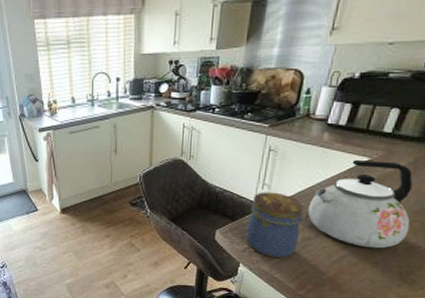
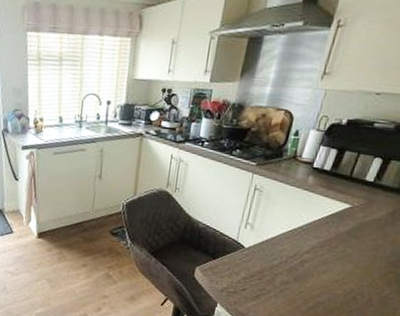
jar: present [246,192,304,258] -> none [225,231,284,301]
kettle: present [308,159,413,249] -> none [288,205,391,298]

